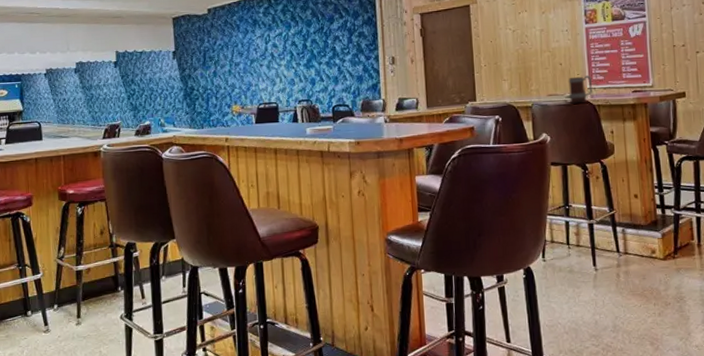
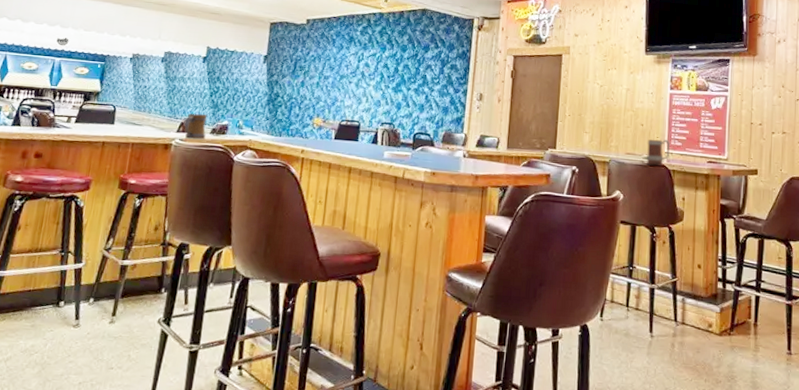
beer mug: none [109,118,132,145] -> present [184,113,208,140]

